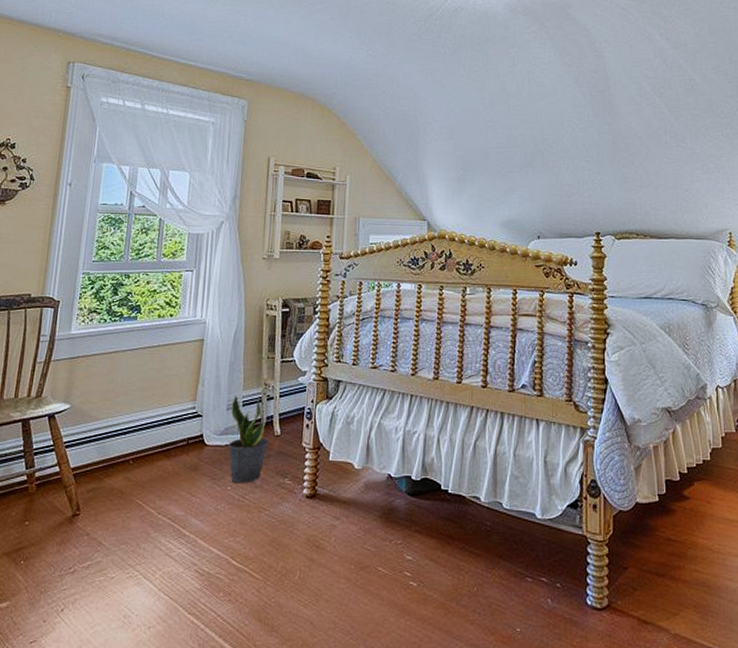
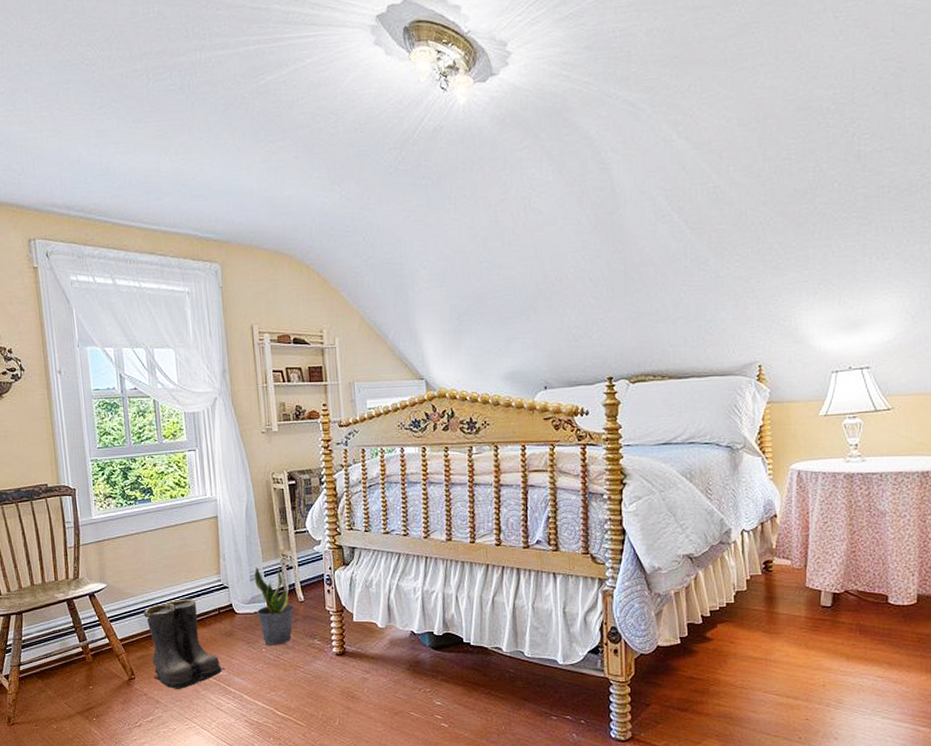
boots: none [101,426,183,531] -> present [144,598,225,690]

